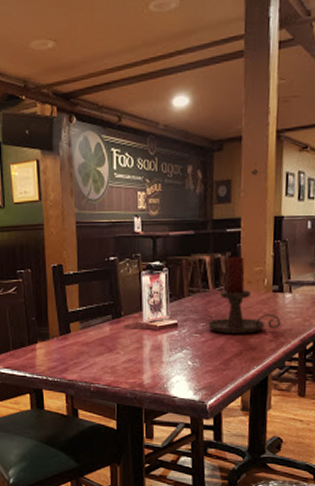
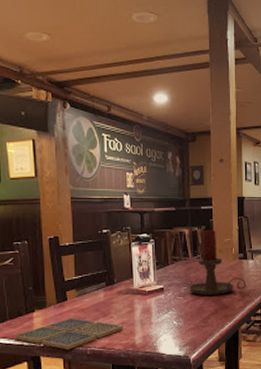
drink coaster: none [17,351,131,385] -> present [14,317,124,350]

